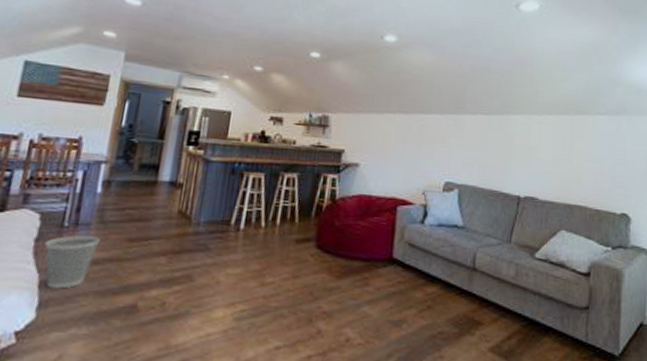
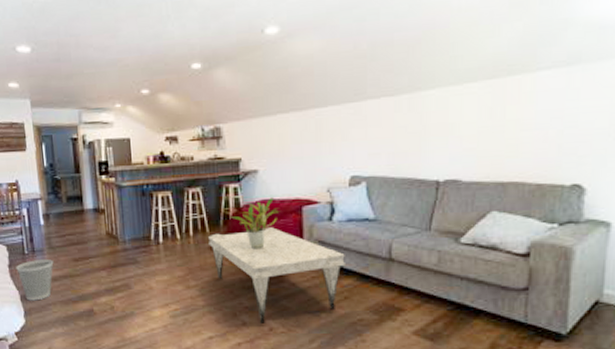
coffee table: none [295,224,433,334] -> present [208,227,345,325]
potted plant: none [322,193,375,247] -> present [229,197,280,250]

